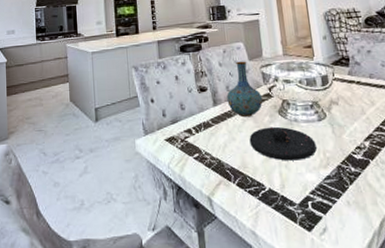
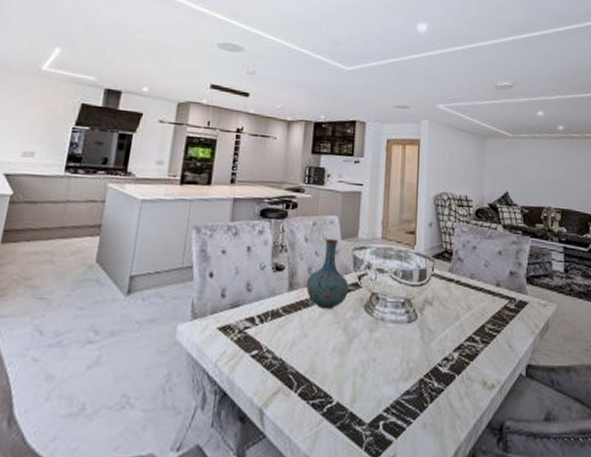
plate: present [249,126,317,161] -> none [324,324,400,369]

